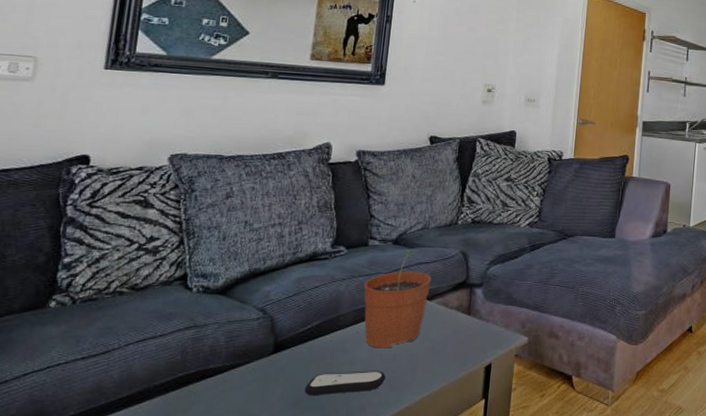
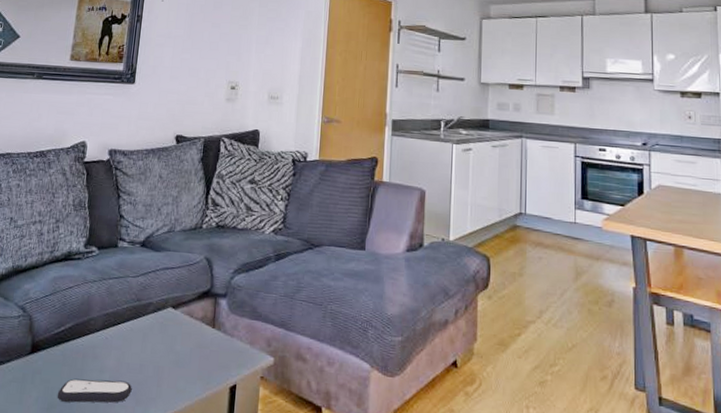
plant pot: present [364,249,431,348] -> none [113,253,177,358]

